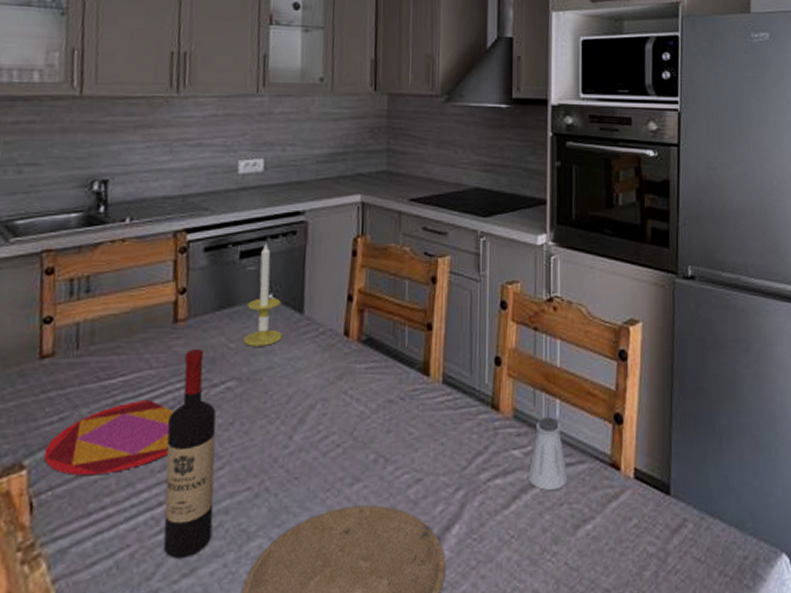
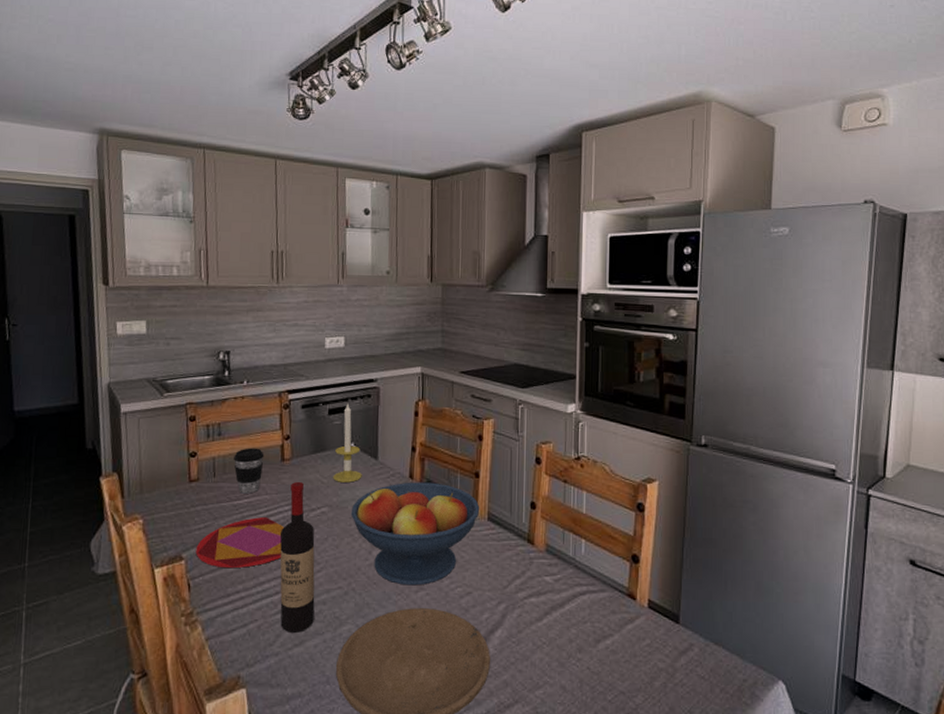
coffee cup: none [106,306,150,370] -> present [234,448,264,494]
fruit bowl: none [266,339,433,478] -> present [350,482,480,586]
saltshaker: present [527,416,568,491] -> none [557,552,591,611]

